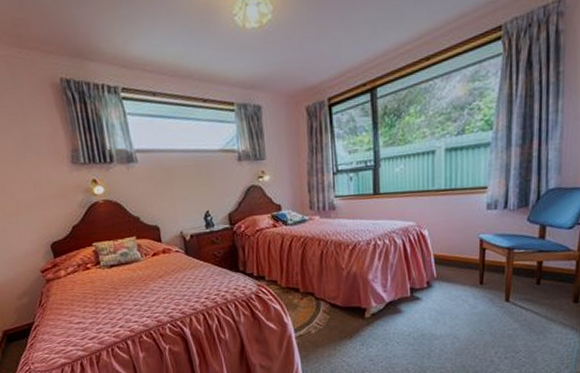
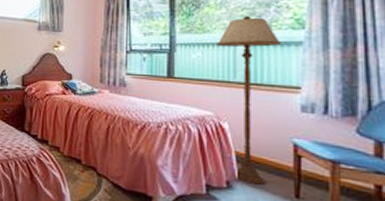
floor lamp: none [417,121,473,280] -> present [216,16,282,185]

